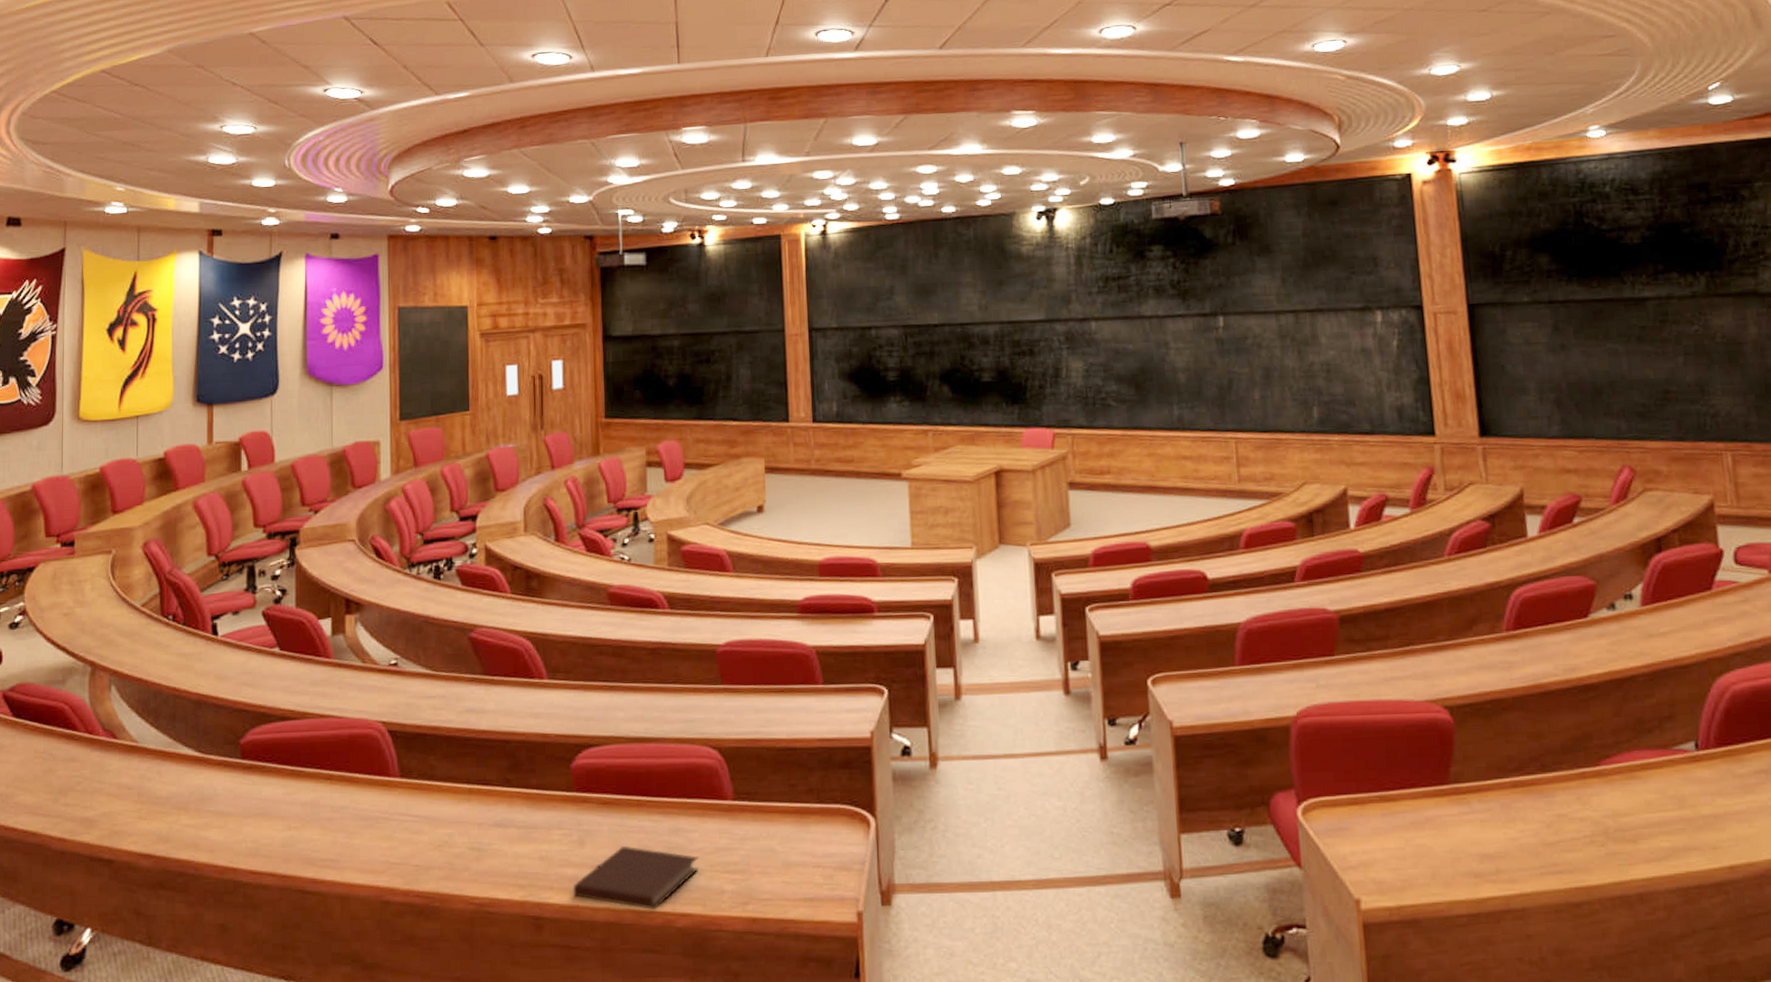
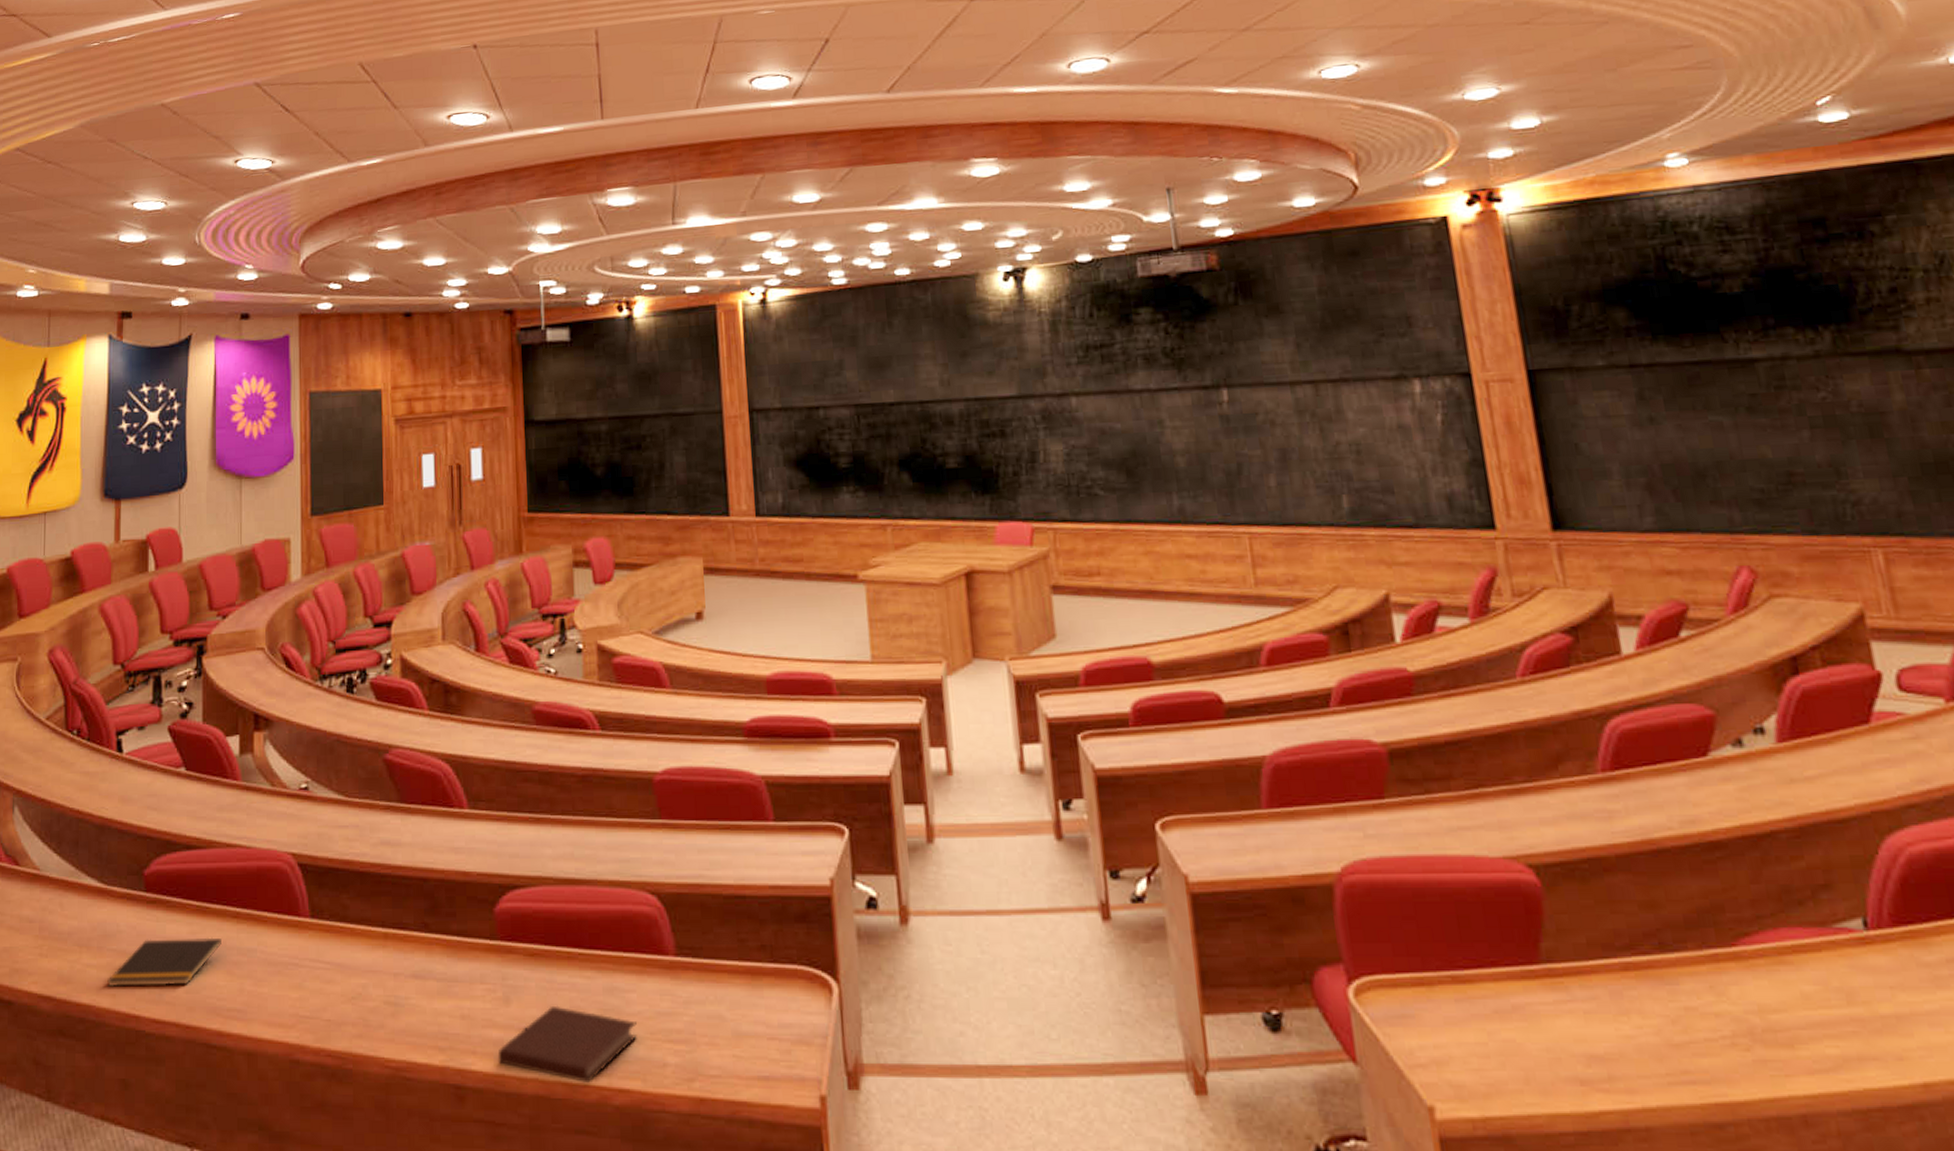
notepad: none [205,797,315,845] -> present [107,937,221,988]

